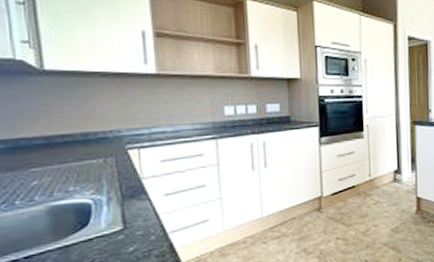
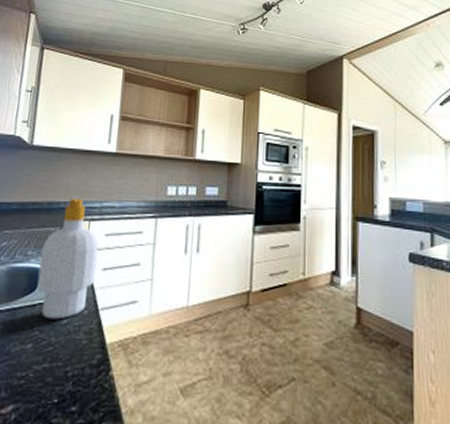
soap bottle: none [85,126,158,250] -> present [36,199,98,320]

